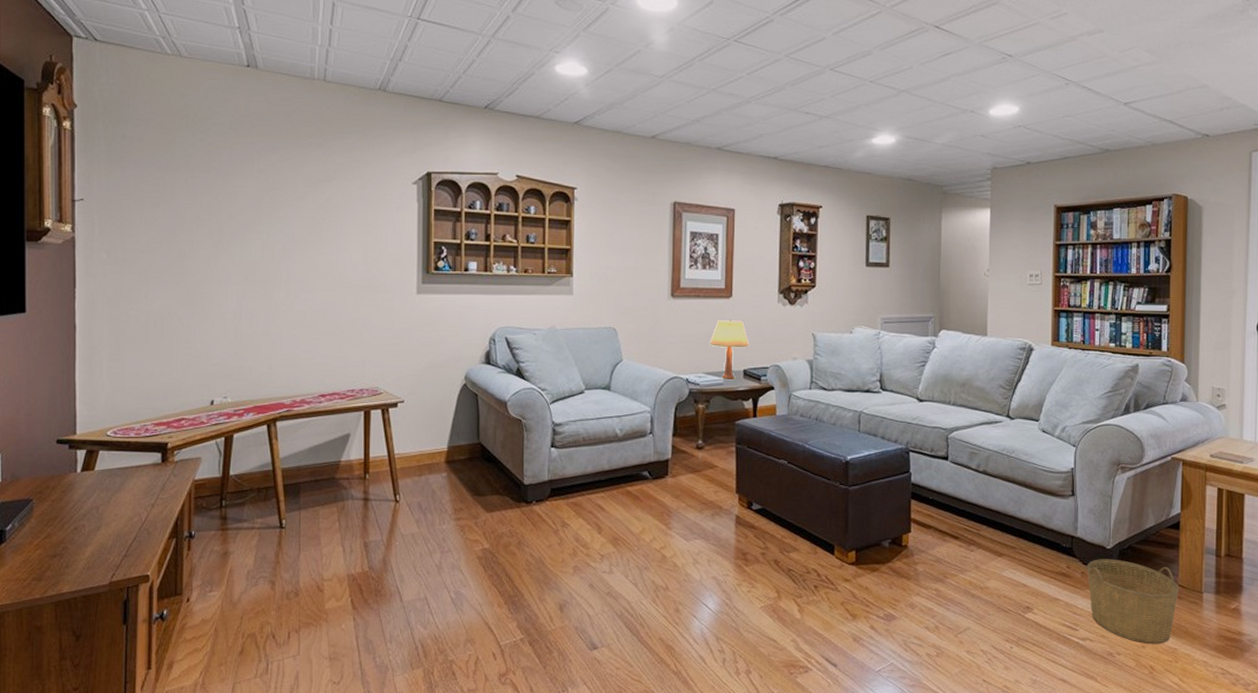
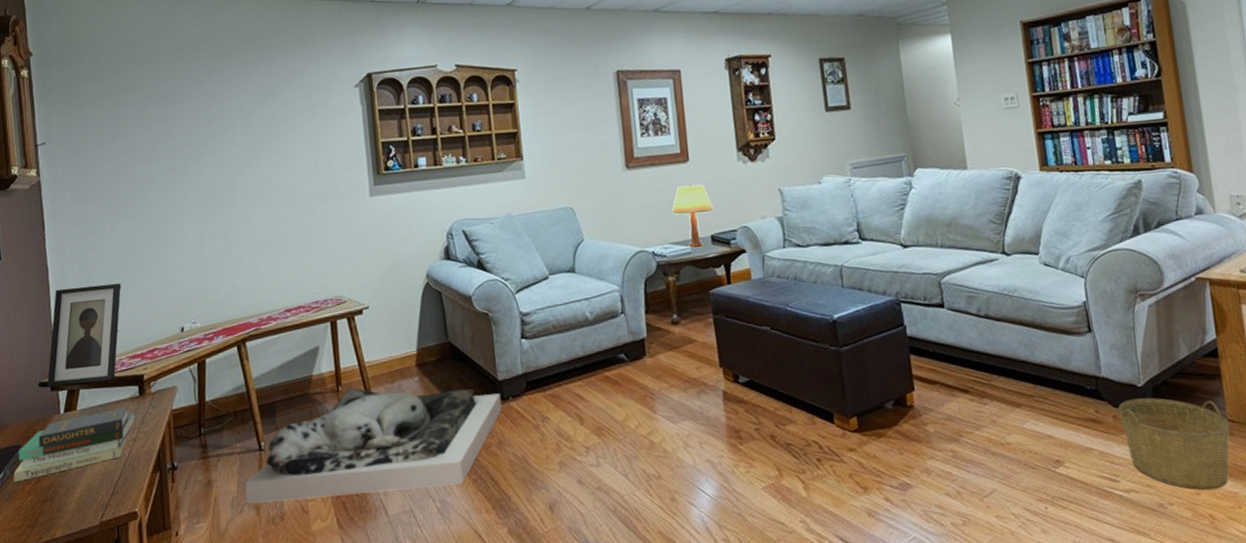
books: none [22,472,155,536] -> present [13,407,135,483]
picture frame: none [66,348,152,445] -> present [47,283,122,387]
dog bed: none [262,476,524,578] -> present [244,387,502,504]

